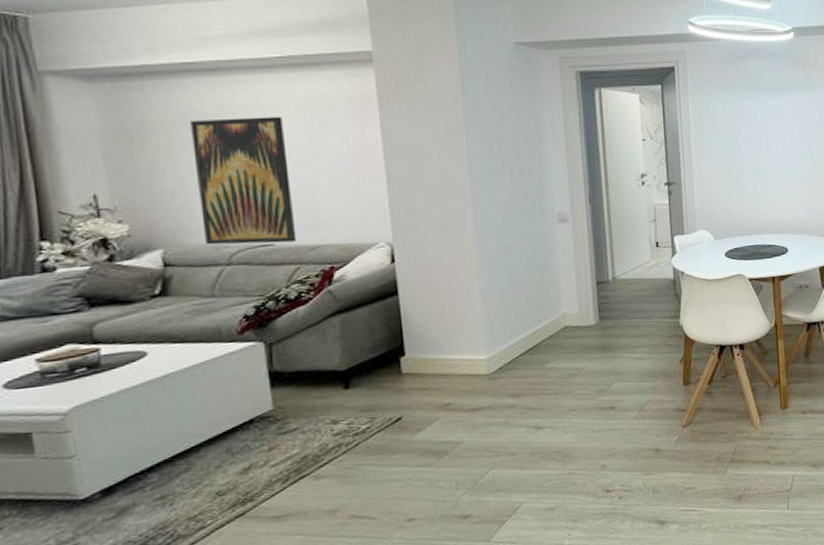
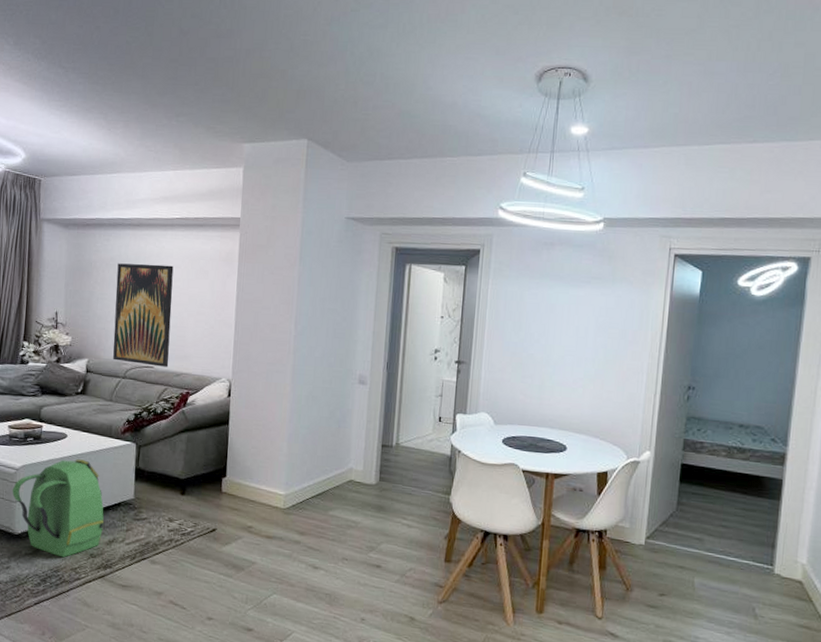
backpack: none [60,378,231,509] -> present [12,459,104,558]

